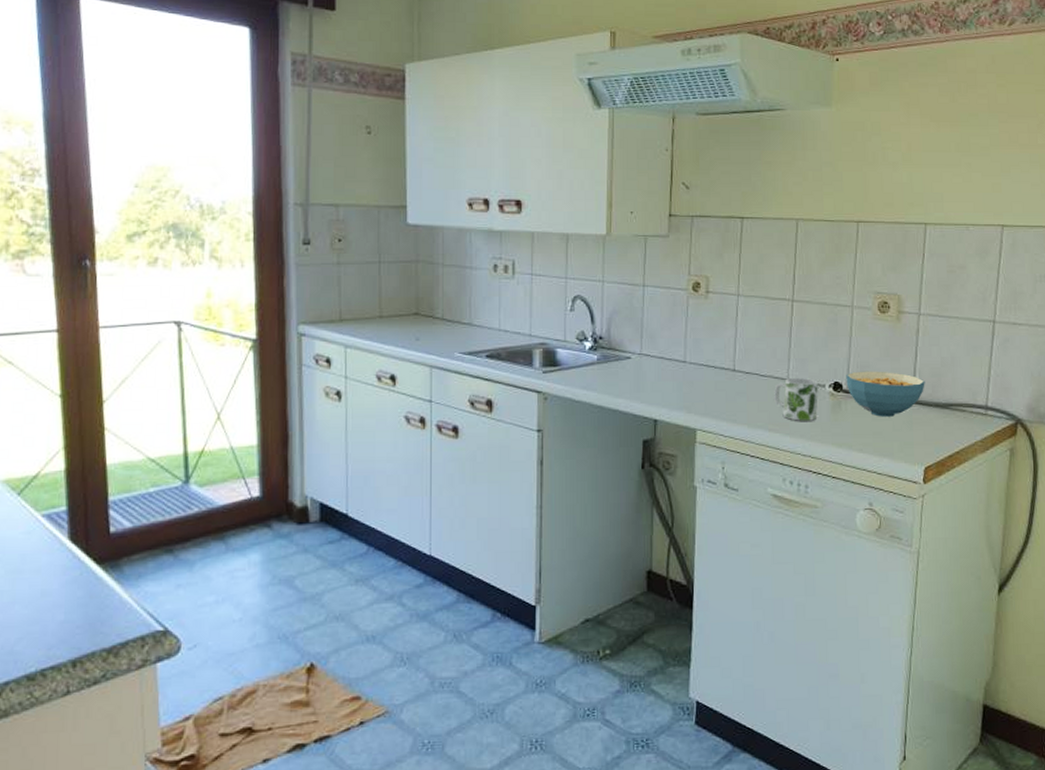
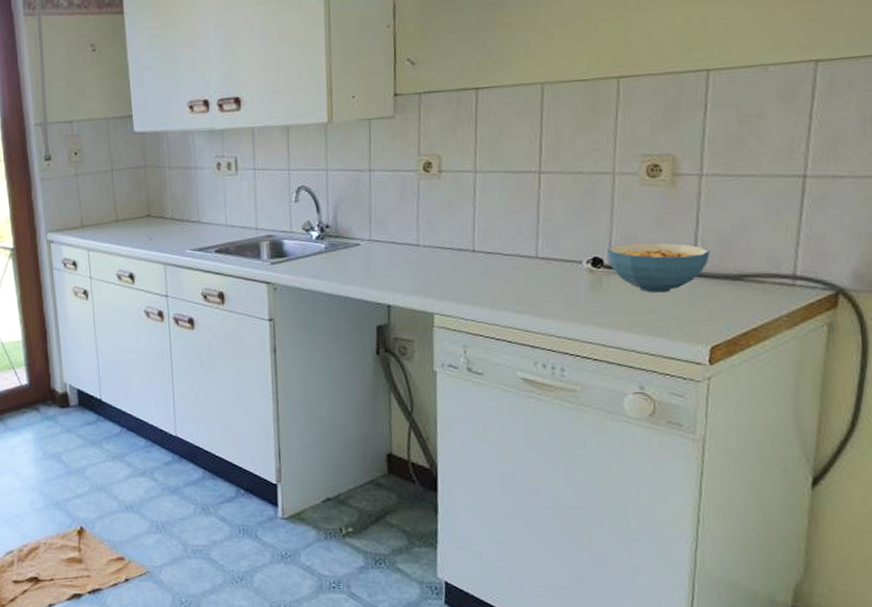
mug: present [774,377,819,421] -> none [520,254,575,301]

